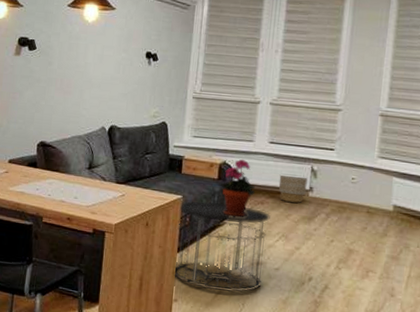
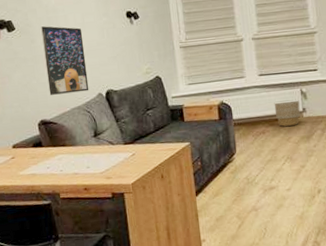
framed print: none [54,51,100,123] -> present [41,26,89,95]
side table: present [174,200,270,293] -> none [189,138,278,224]
potted plant: present [219,158,256,218] -> none [221,95,256,152]

